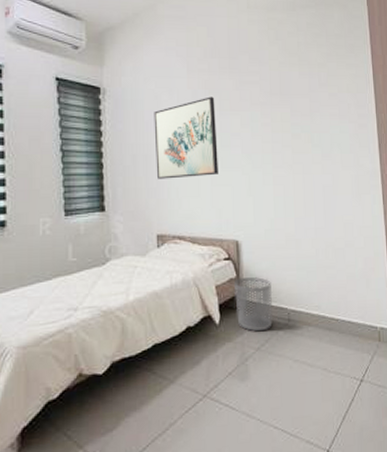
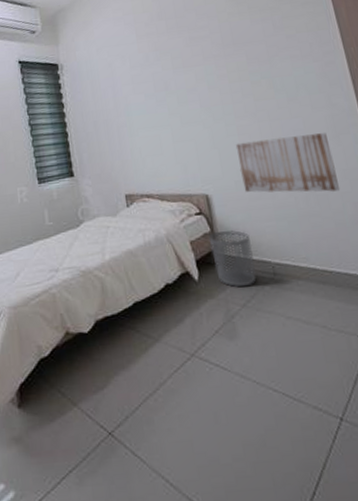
wall art: present [154,96,218,179] -> none [109,57,179,141]
wall art: none [269,191,355,246] -> present [235,133,341,193]

